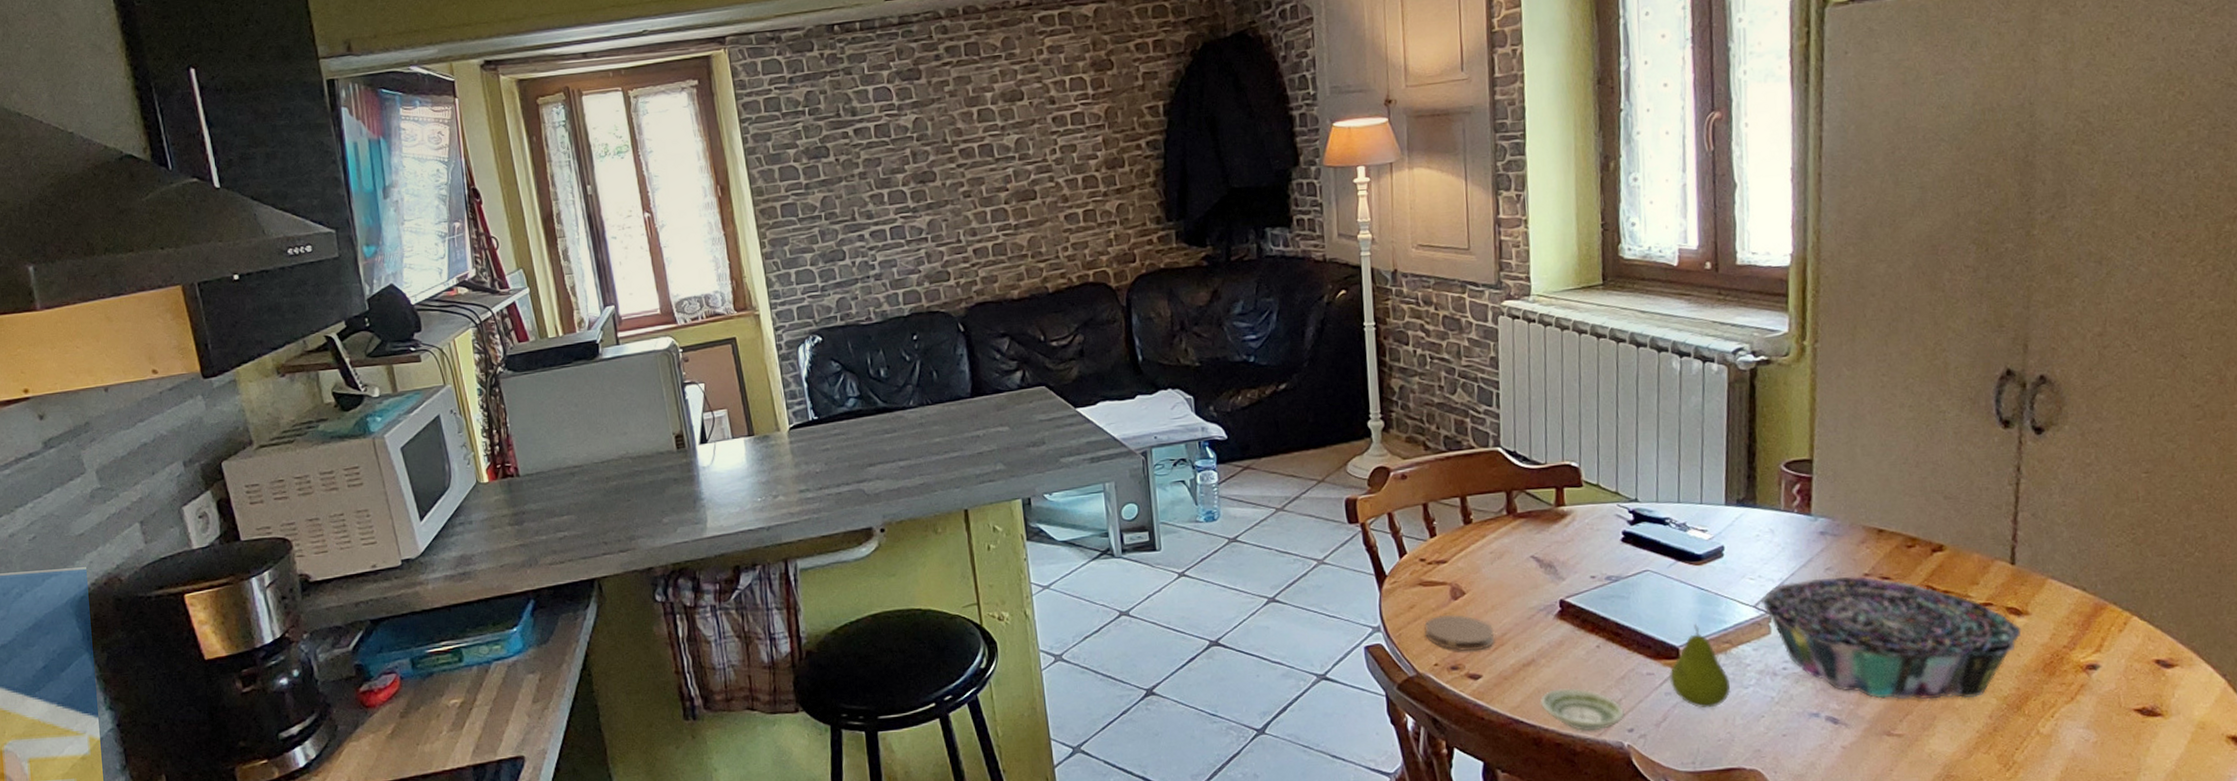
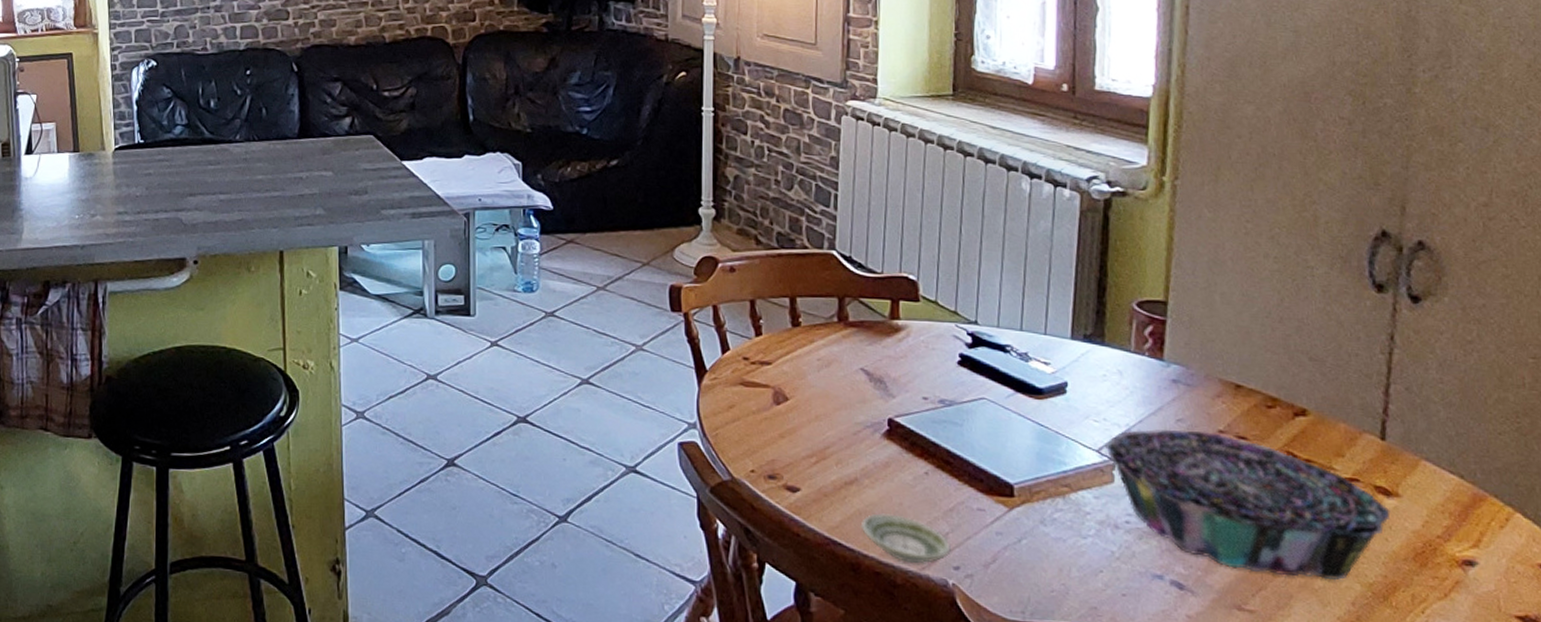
coaster: present [1424,615,1495,651] -> none [743,420,817,461]
fruit: present [1669,623,1731,708] -> none [1001,461,1068,555]

